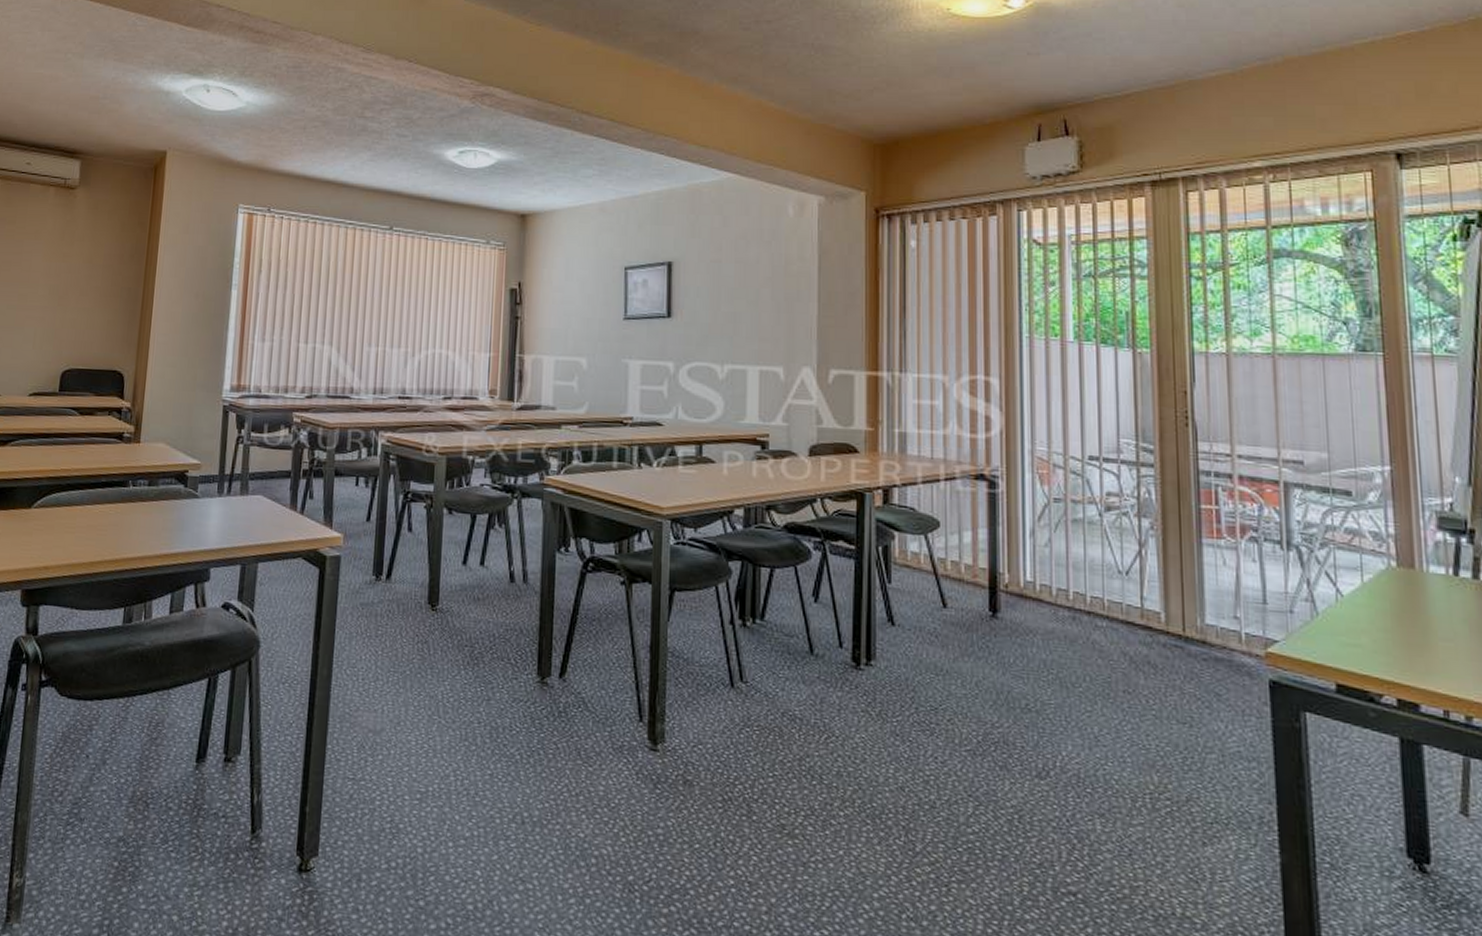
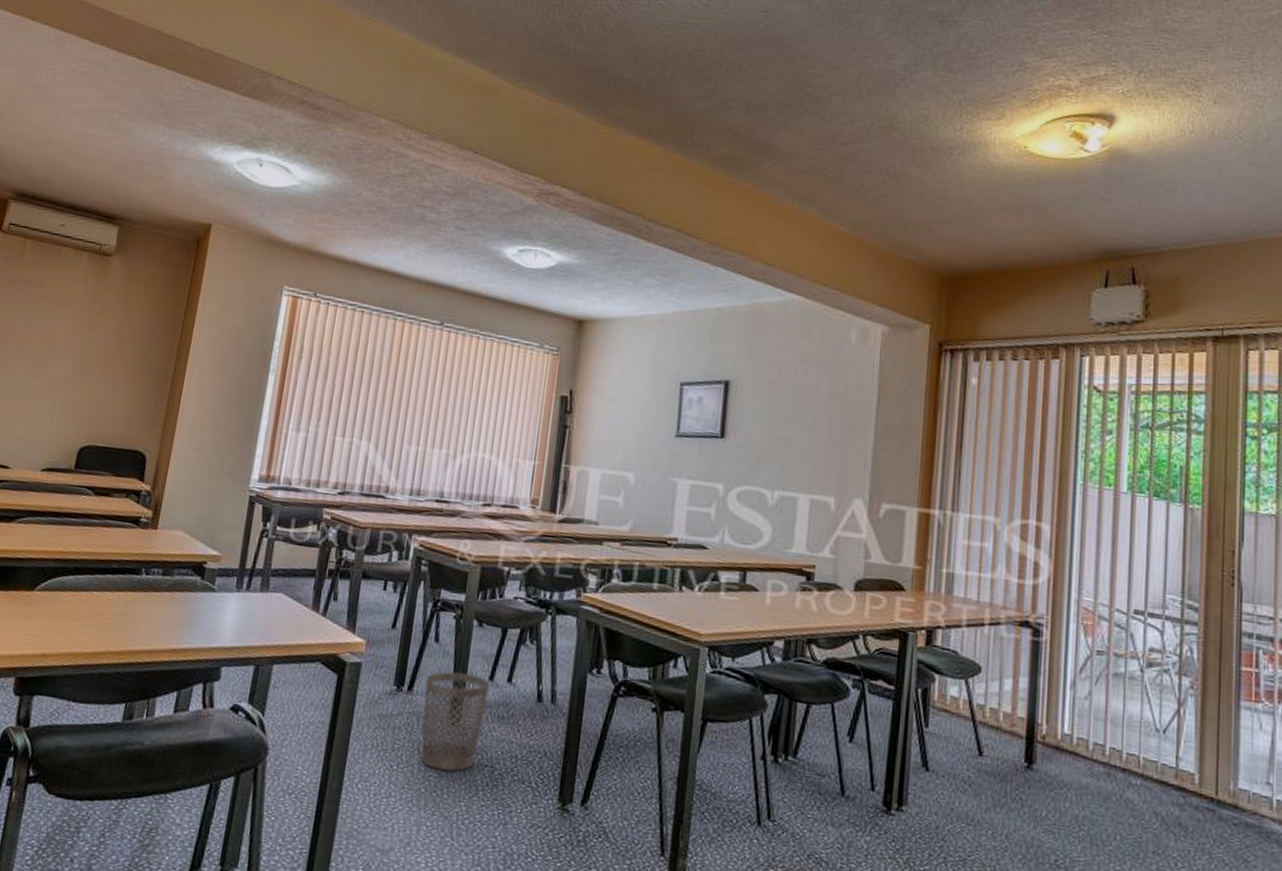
wastebasket: none [402,558,463,654] -> present [421,671,490,772]

